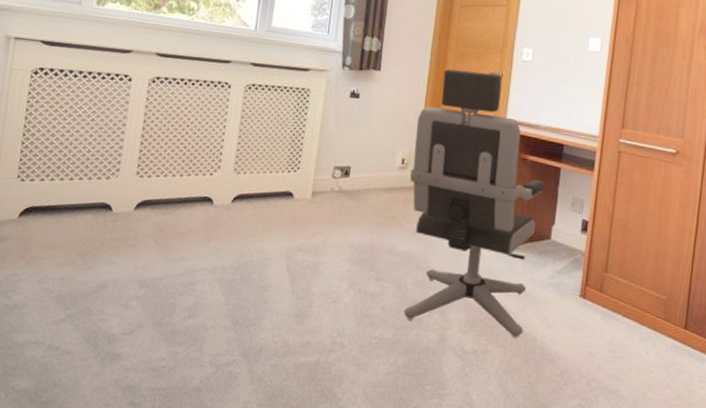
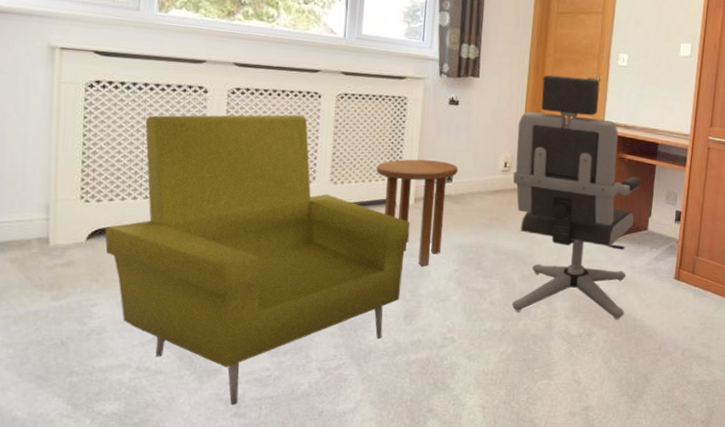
armchair: none [33,101,307,394] -> present [105,114,410,406]
side table: none [277,151,356,264] -> present [376,159,458,266]

